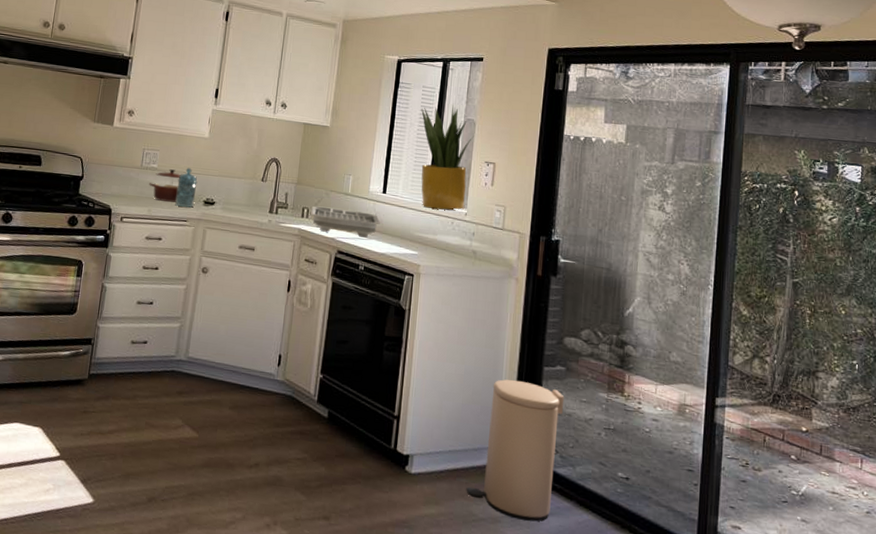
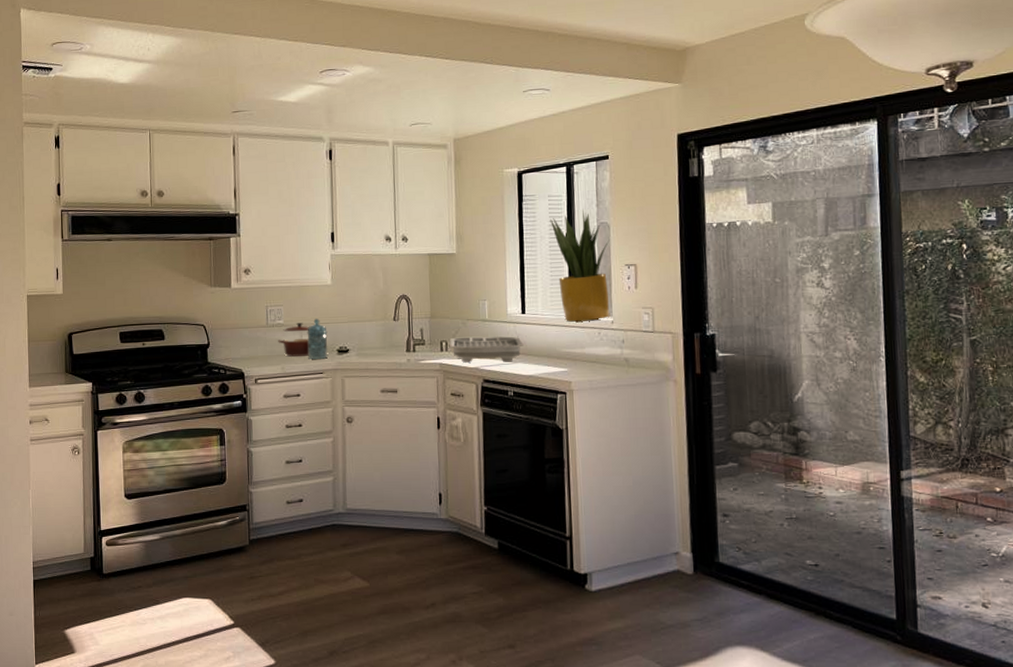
pedal bin: present [466,379,565,522] -> none [650,483,742,621]

